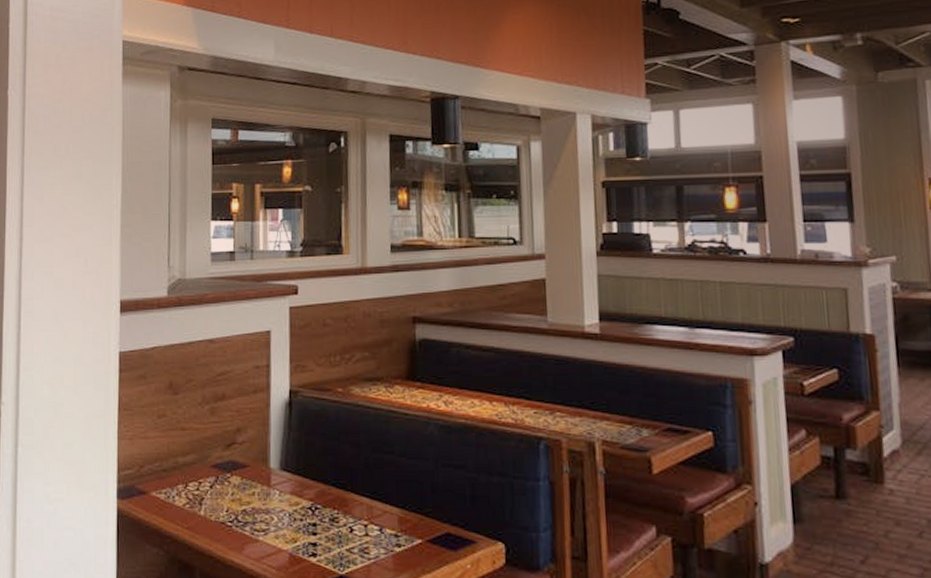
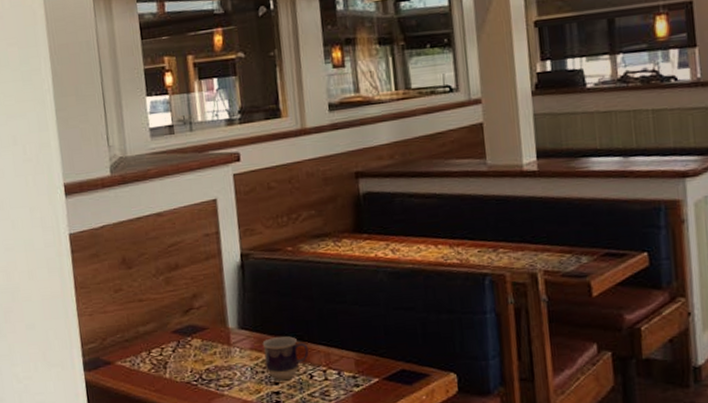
cup: none [303,483,351,532] -> present [262,336,309,381]

